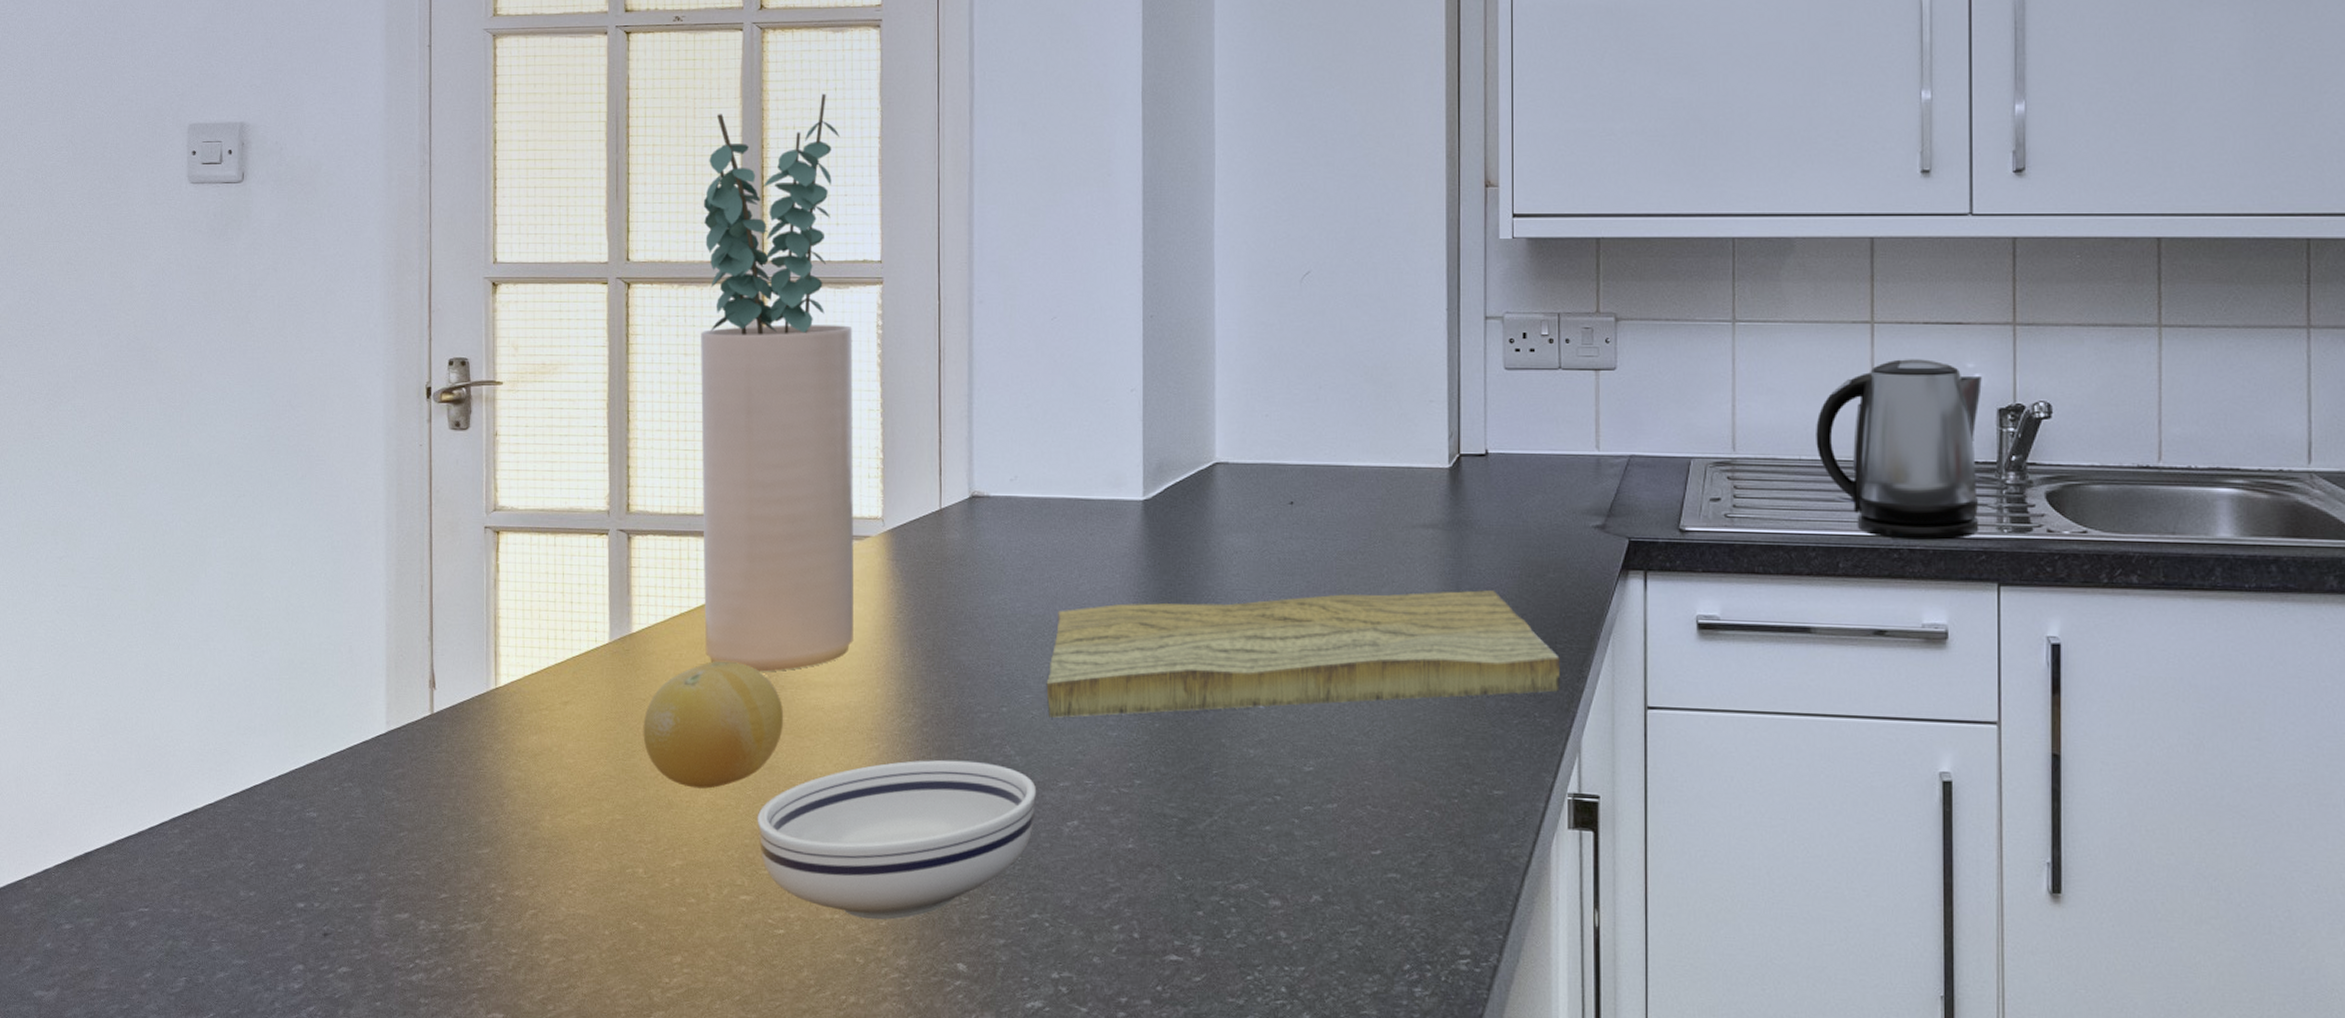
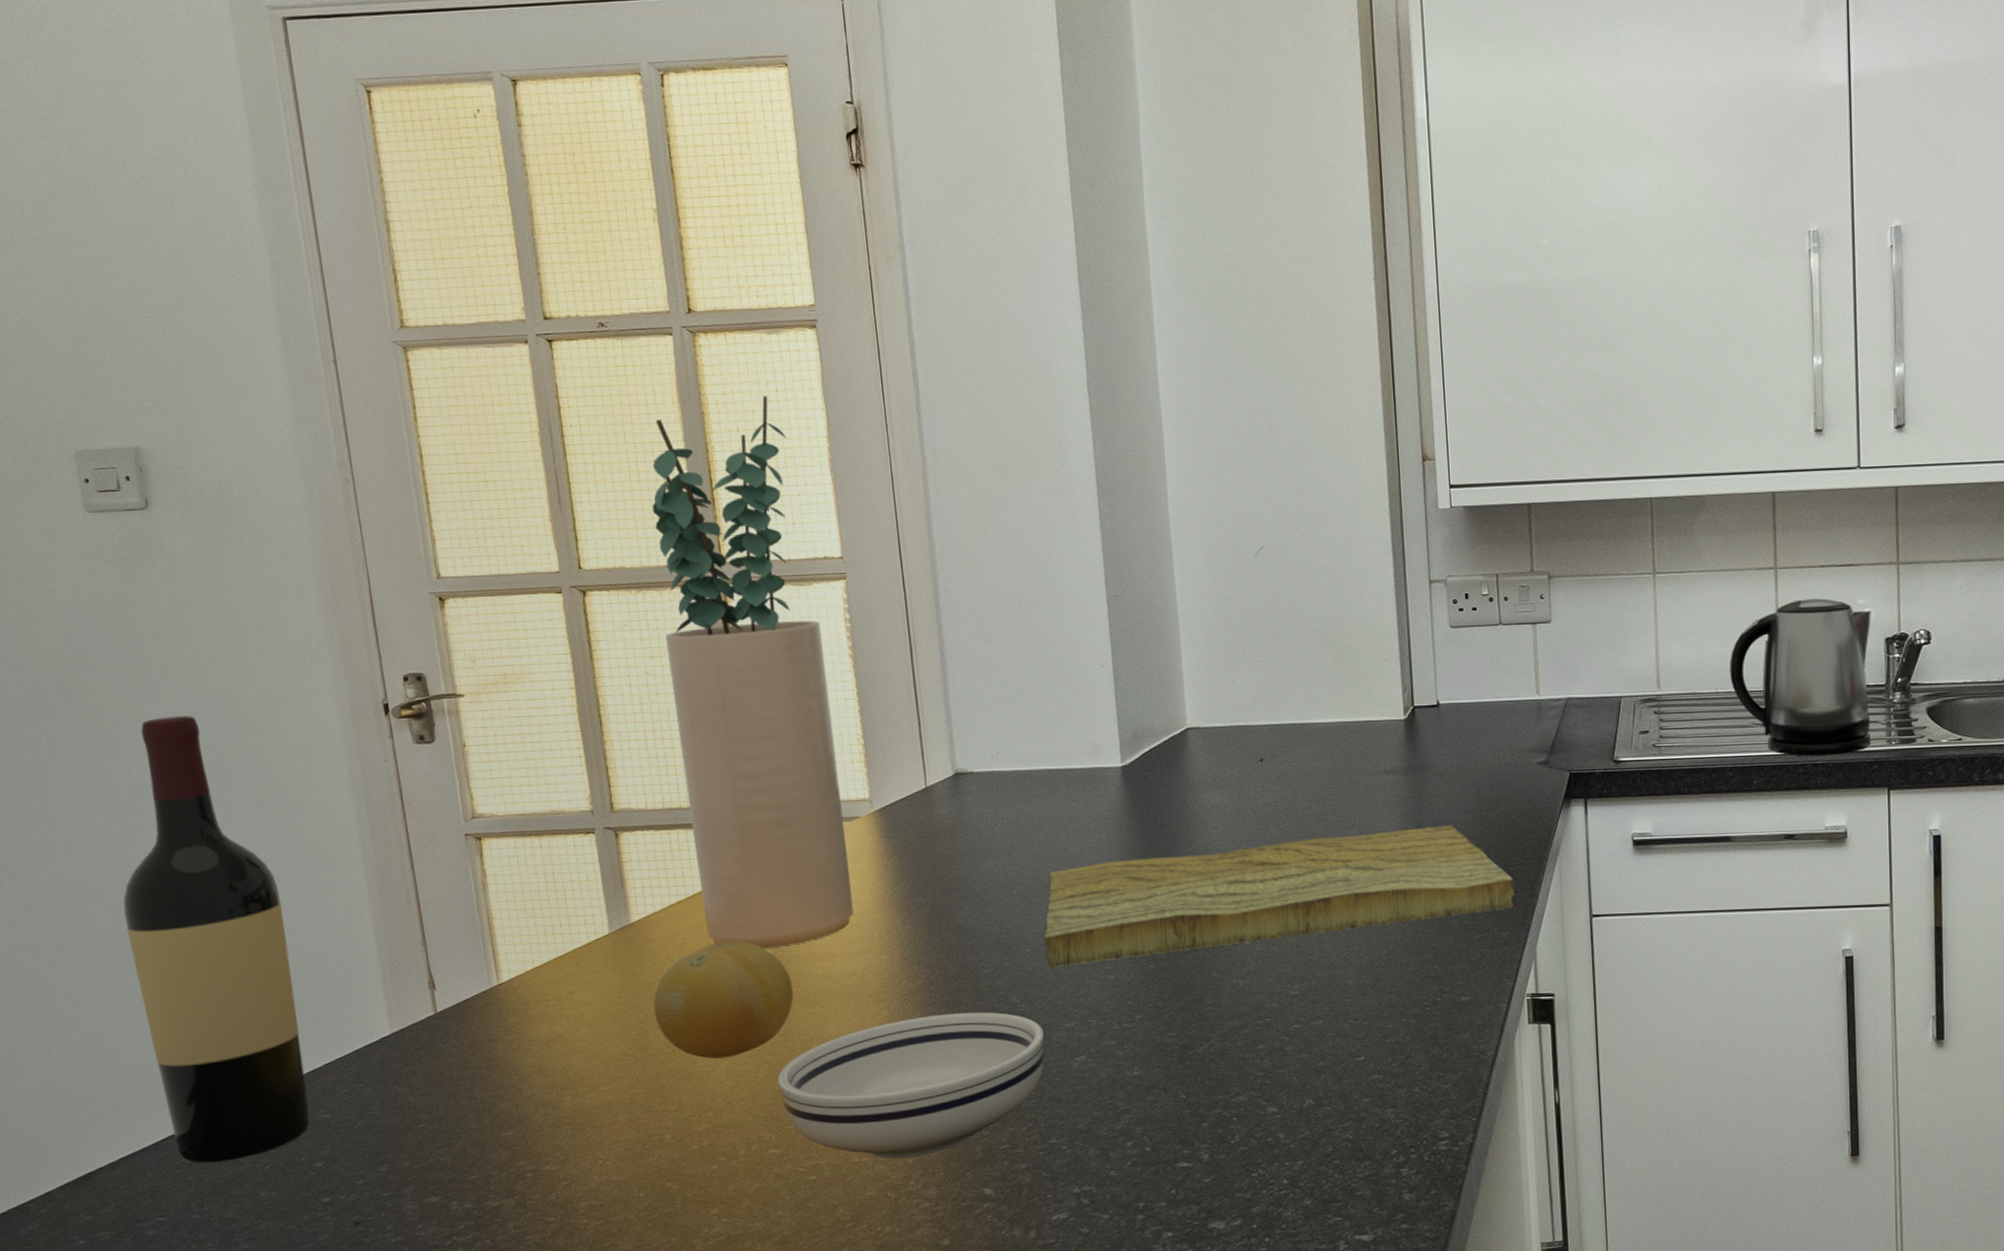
wine bottle: none [159,388,304,855] -> present [123,716,310,1163]

